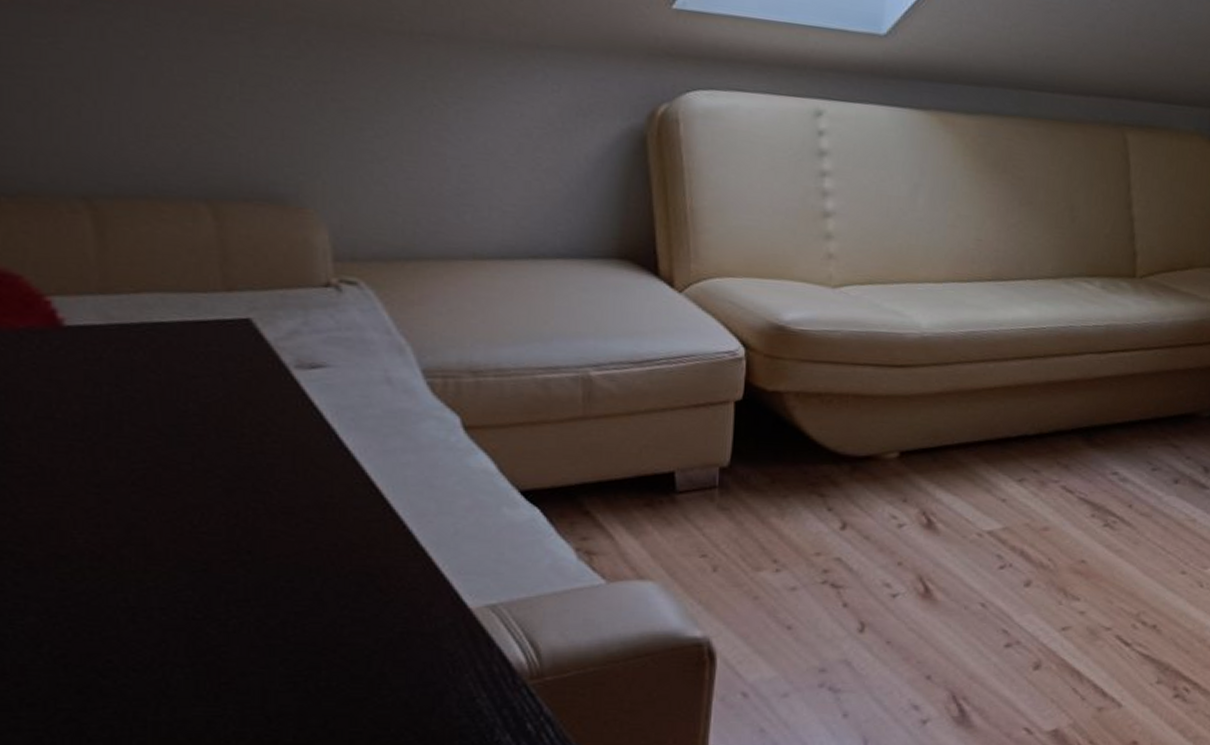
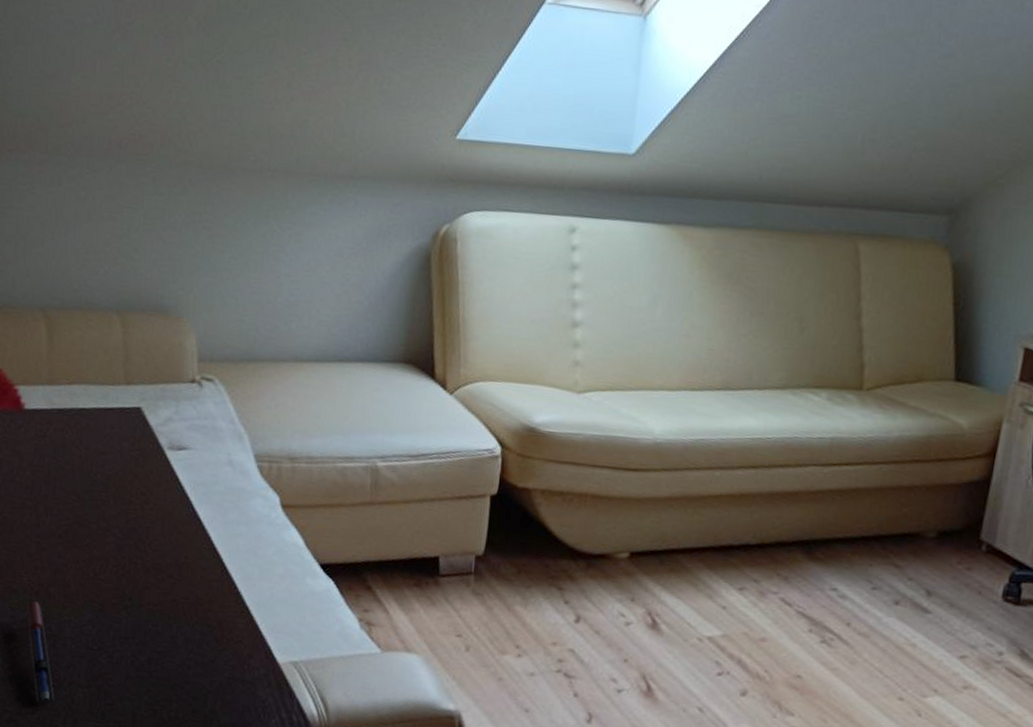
pen: none [84,567,138,693] -> present [26,600,54,702]

